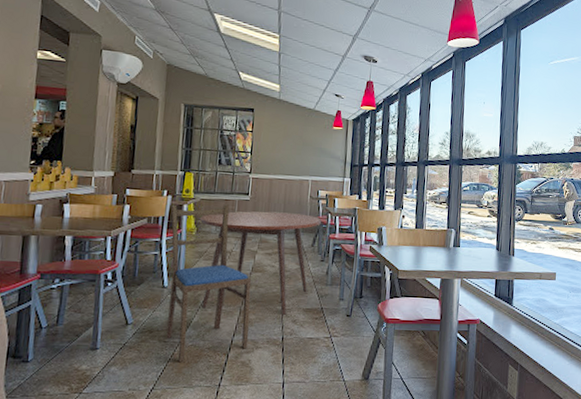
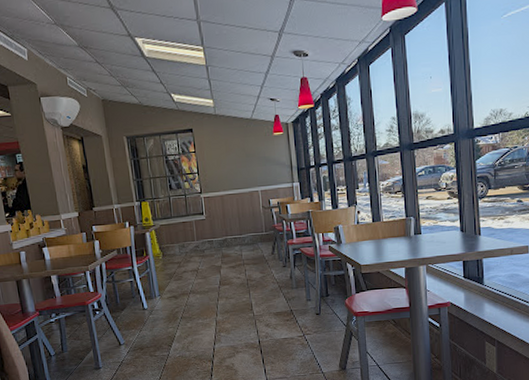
dining chair: present [166,204,252,363] -> none [135,226,229,372]
dining table: present [200,211,321,315] -> none [163,224,277,324]

